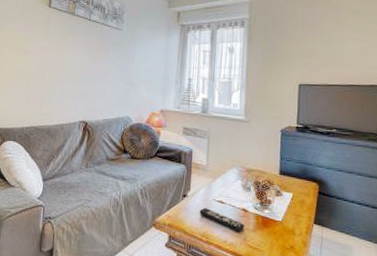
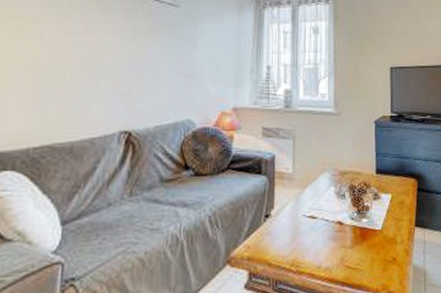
remote control: present [199,208,245,232] -> none [287,227,342,251]

